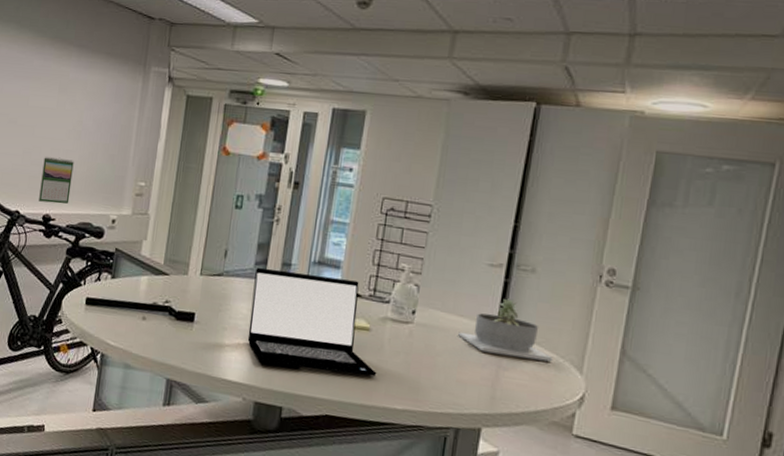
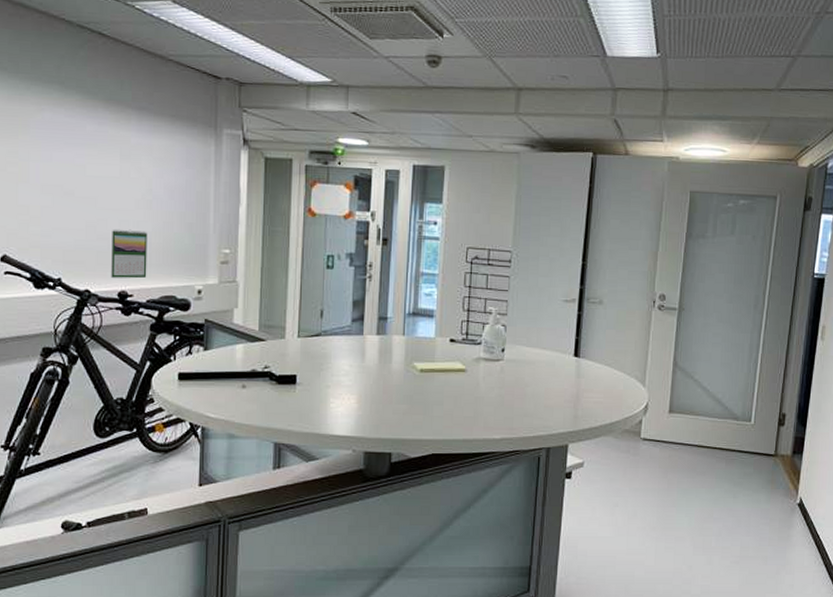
laptop computer: present [247,267,377,377] -> none [351,323,475,415]
succulent planter: present [458,298,553,362] -> none [543,329,621,380]

